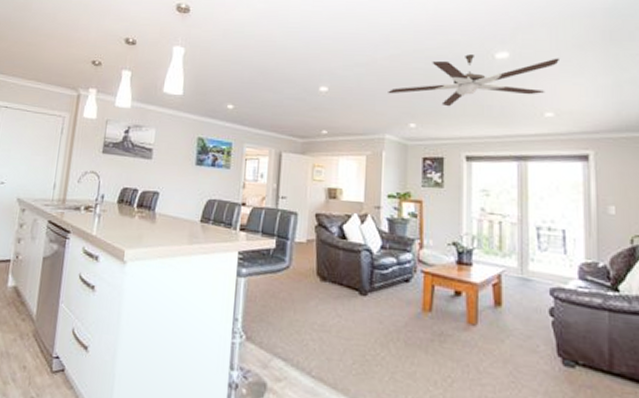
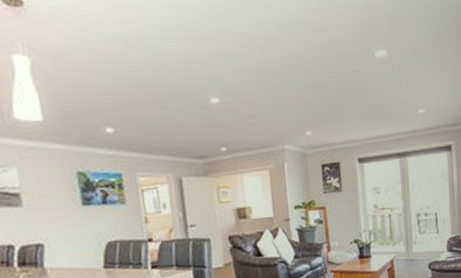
ceiling fan: present [388,54,559,107] -> none [281,54,427,111]

